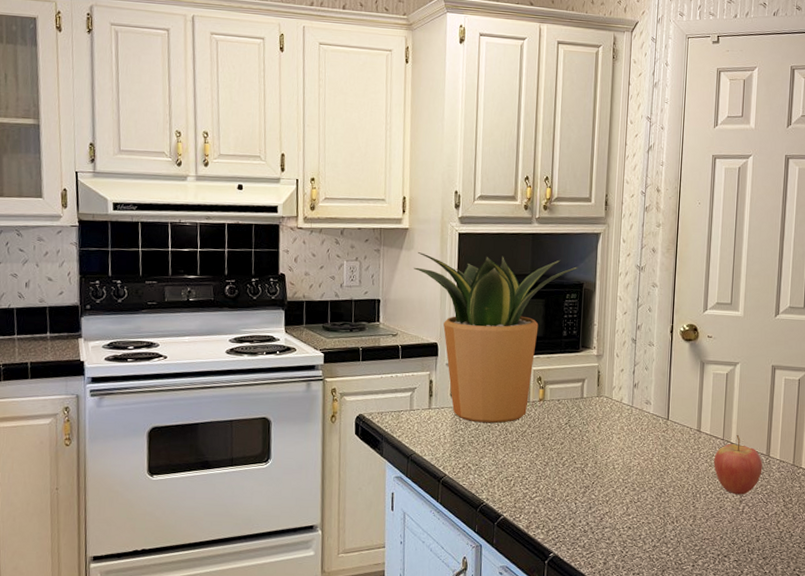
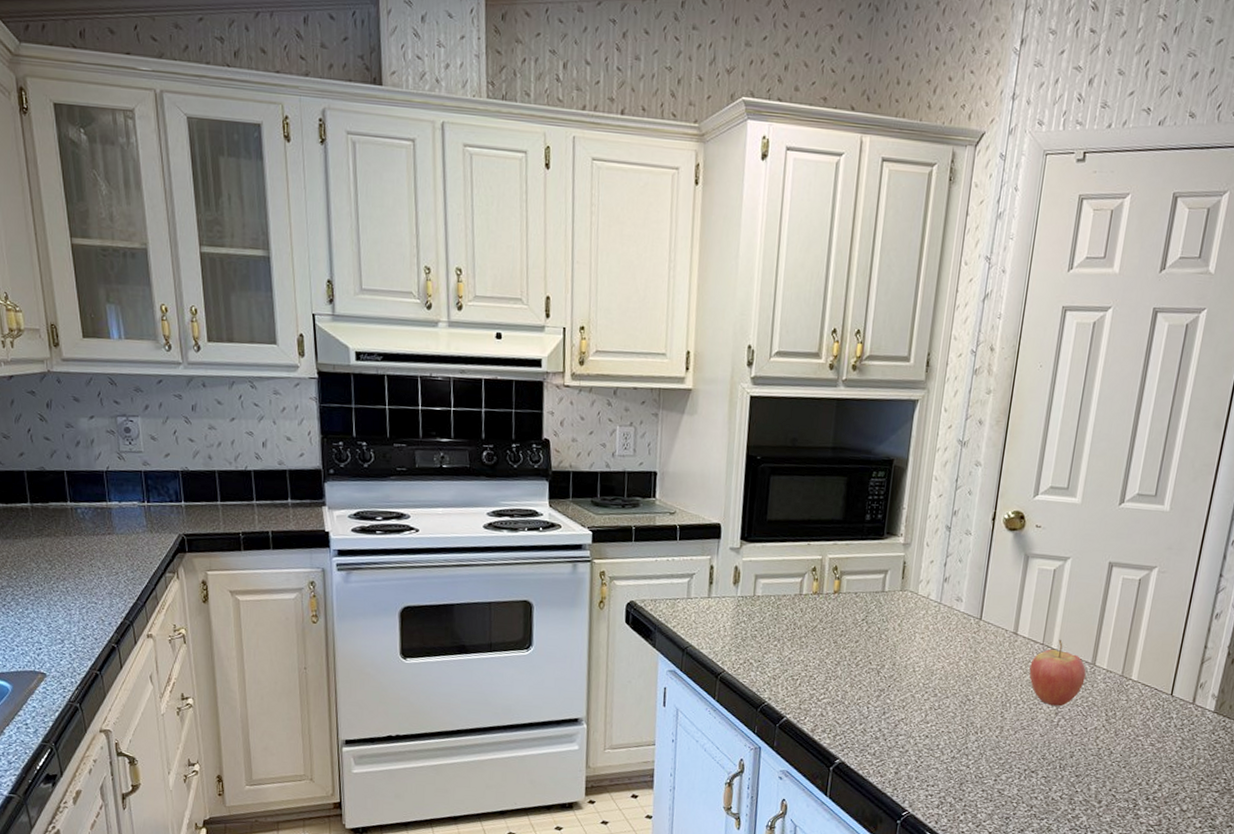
potted plant: present [414,252,579,424] -> none [696,418,889,617]

